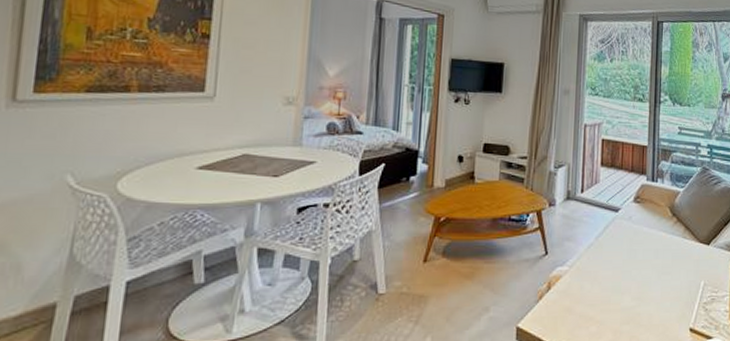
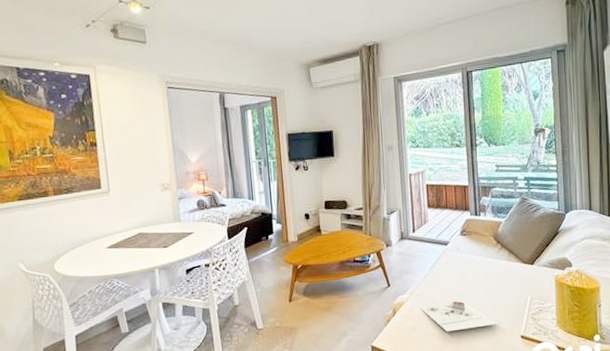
architectural model: none [578,280,665,317] -> present [419,301,497,332]

